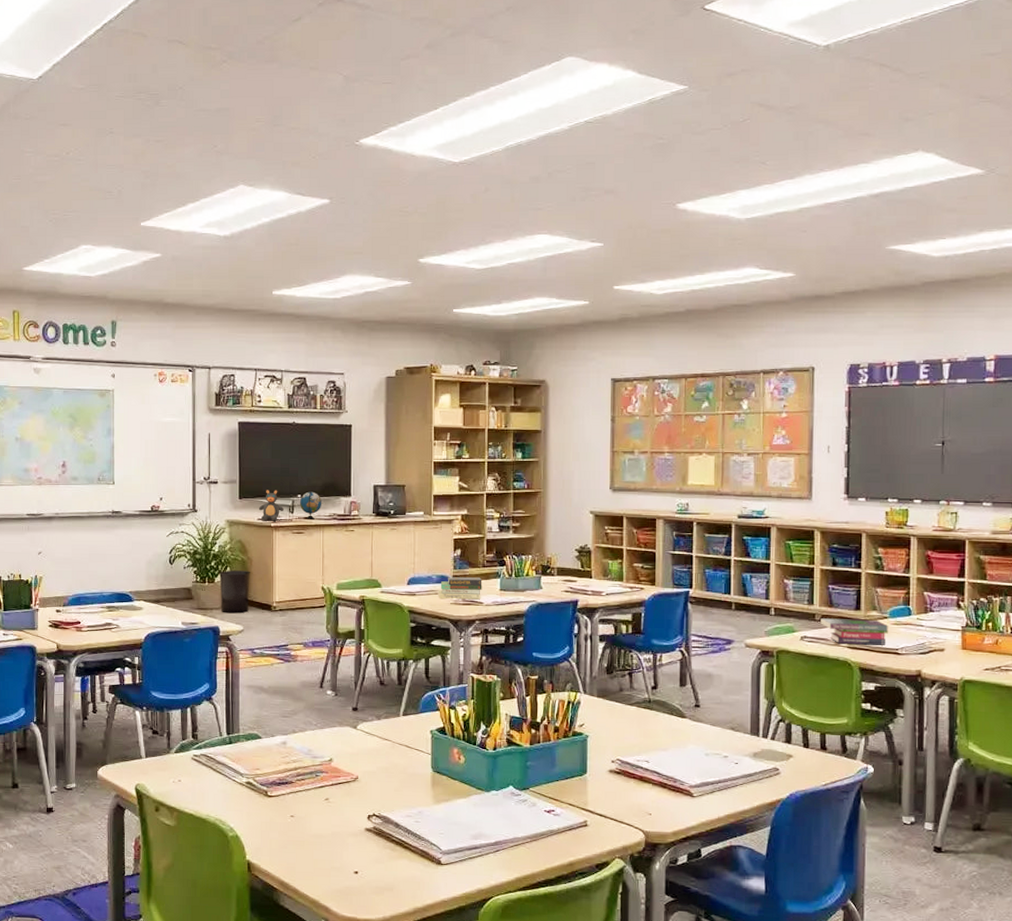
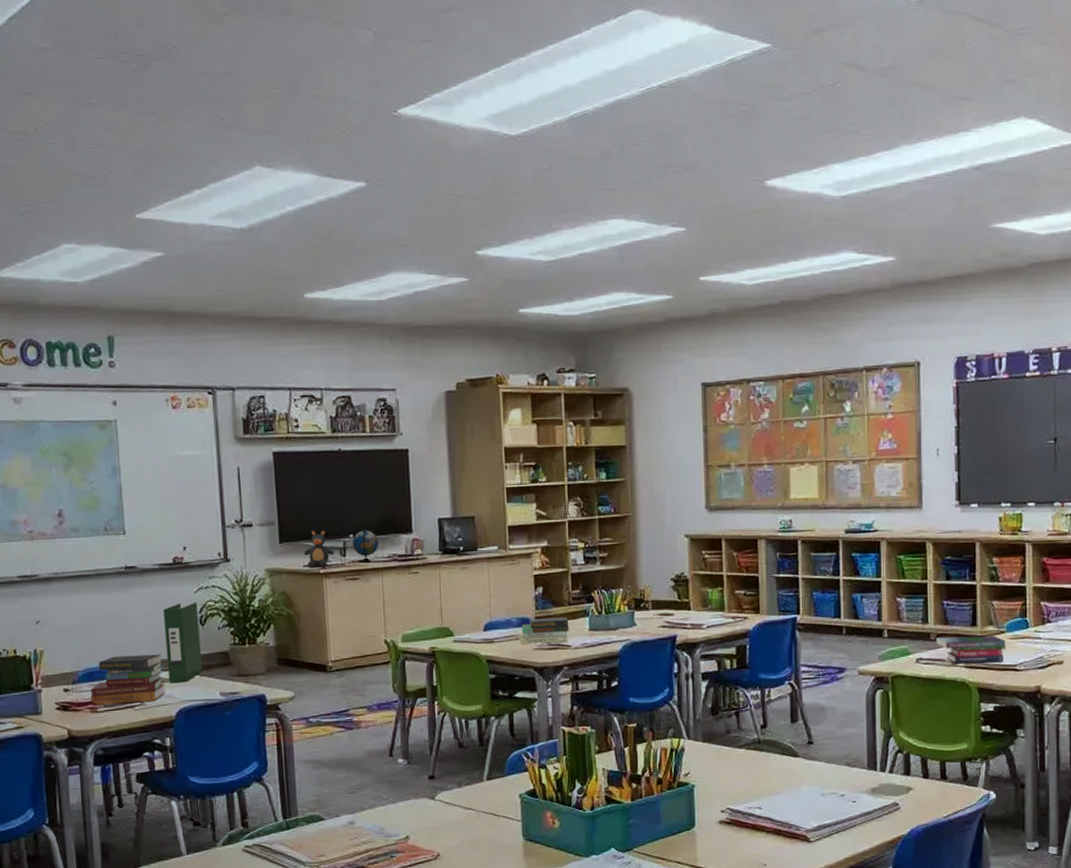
books: none [77,585,138,626] -> present [90,654,166,705]
binder: none [140,544,169,612] -> present [163,601,203,683]
waste bin: present [218,570,251,614] -> none [260,627,300,679]

